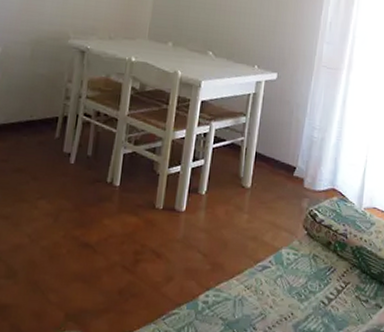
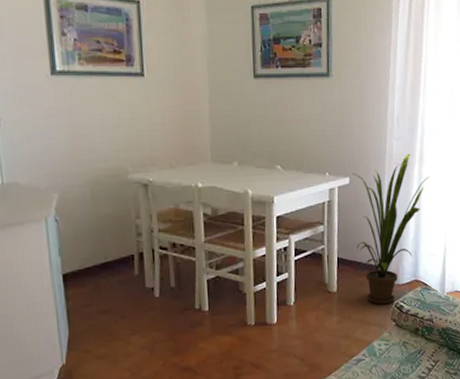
house plant: none [277,58,357,209] -> present [352,153,430,304]

